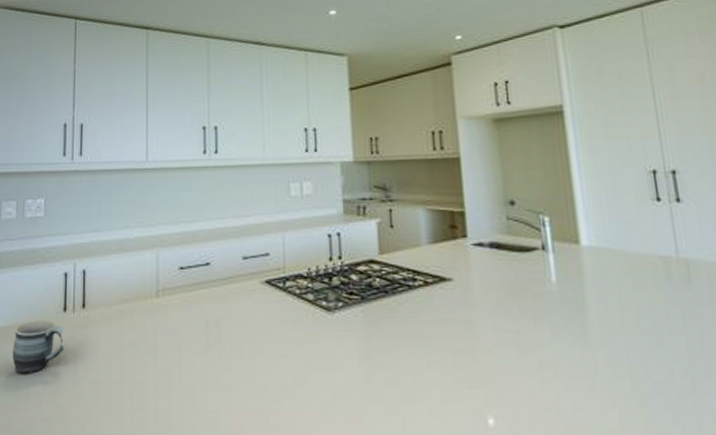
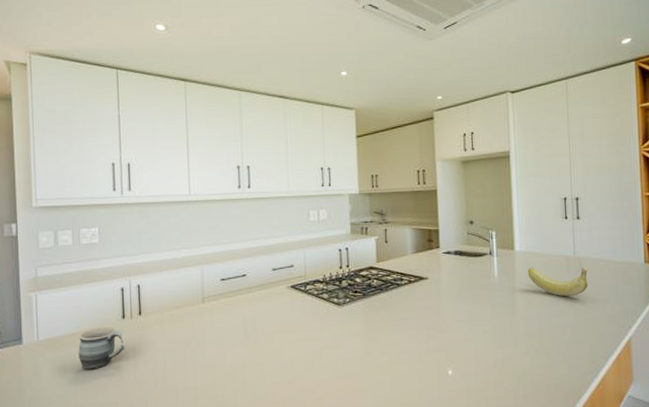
banana: none [603,270,705,319] -> present [527,266,588,297]

